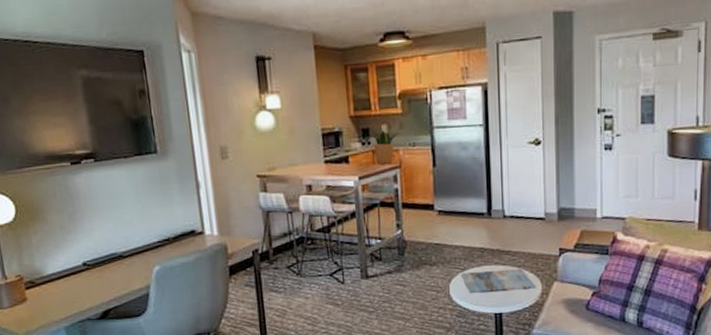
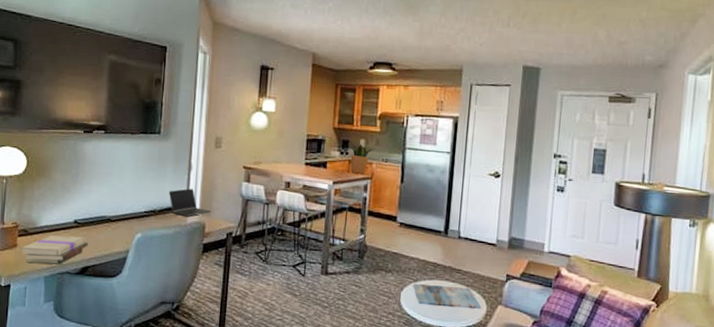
books: none [32,279,104,316] -> present [21,235,88,265]
laptop computer: none [179,208,232,241] -> present [168,188,212,217]

